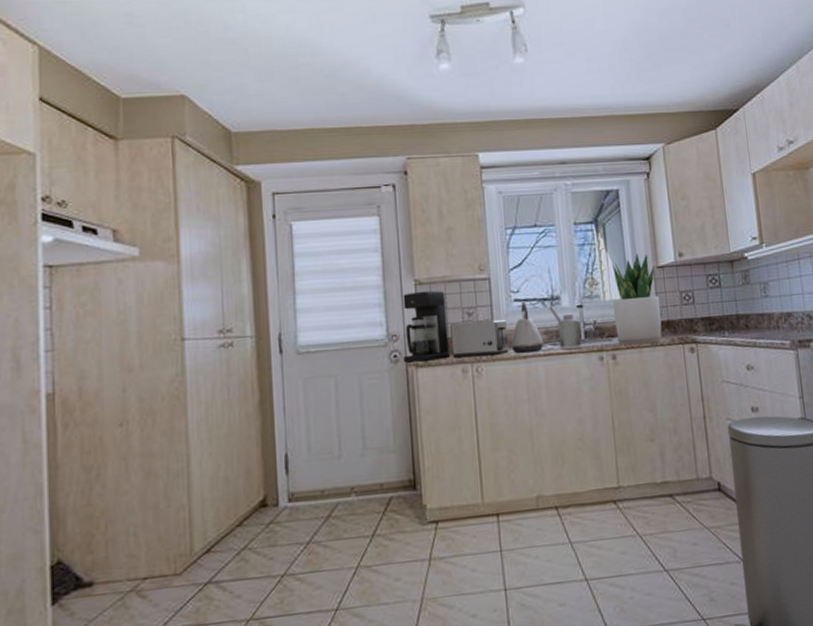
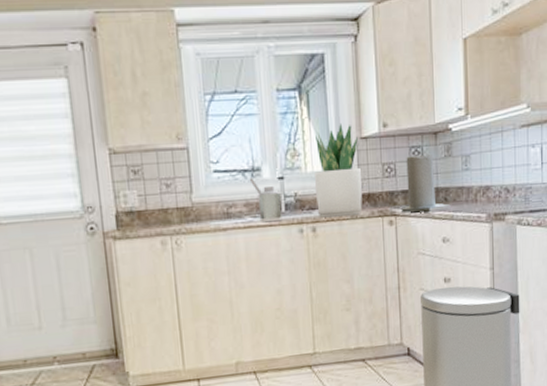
coffee maker: present [402,290,451,364] -> none [97,160,149,236]
toaster: present [449,319,510,360] -> none [146,191,209,232]
kettle: present [511,301,544,355] -> none [210,172,244,227]
paper towel: none [702,281,753,341] -> present [401,153,451,213]

